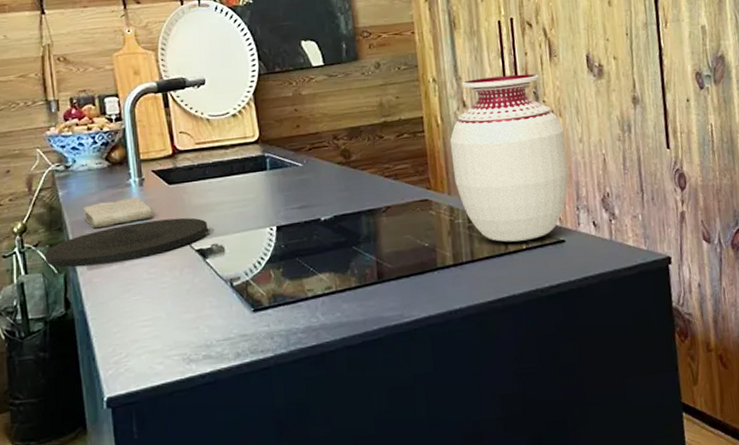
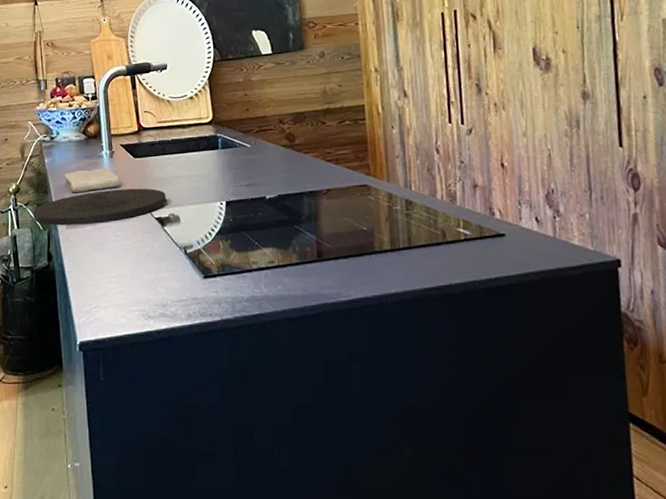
vase: present [449,73,569,242] -> none [390,65,511,232]

